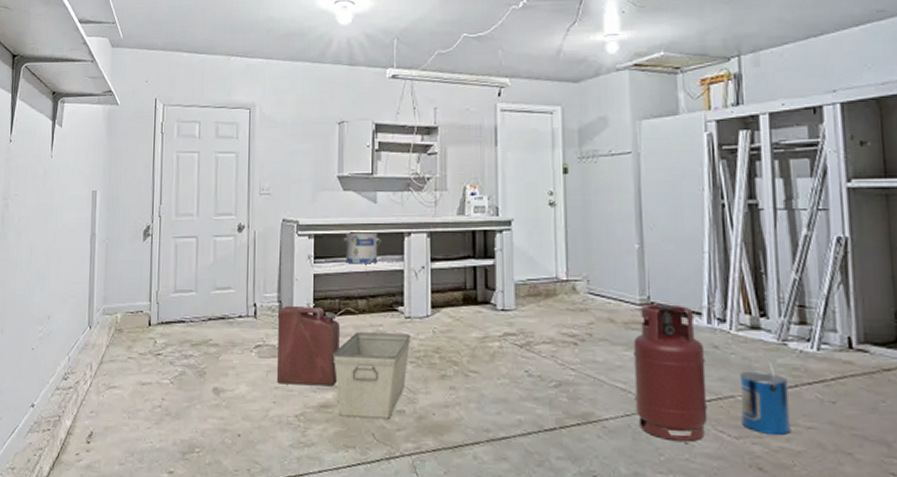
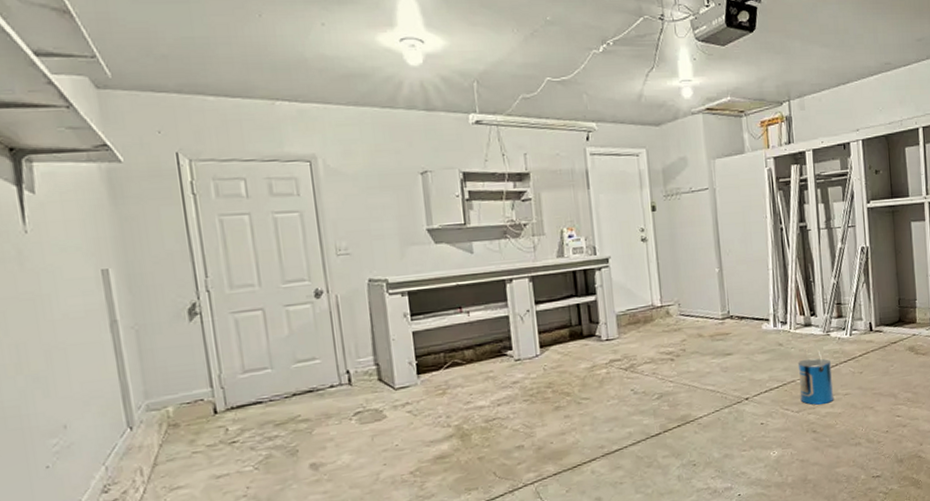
jerry can: present [276,305,340,387] -> none [377,363,452,446]
storage bin: present [332,332,412,419] -> none [443,375,523,463]
paint can: present [343,229,381,264] -> none [441,279,483,317]
gas cylinder: present [633,303,708,442] -> none [718,315,777,425]

